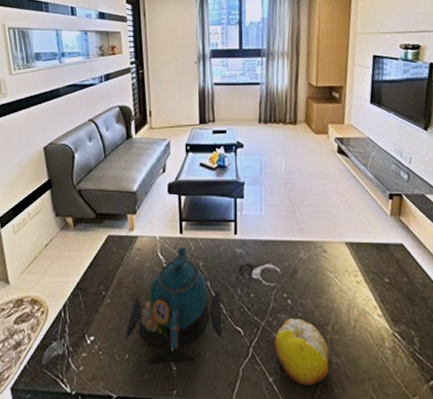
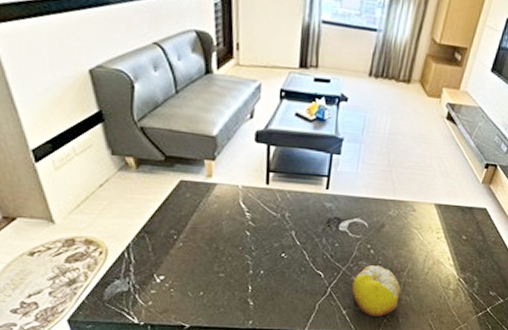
teapot: present [127,247,222,363] -> none [201,198,305,299]

